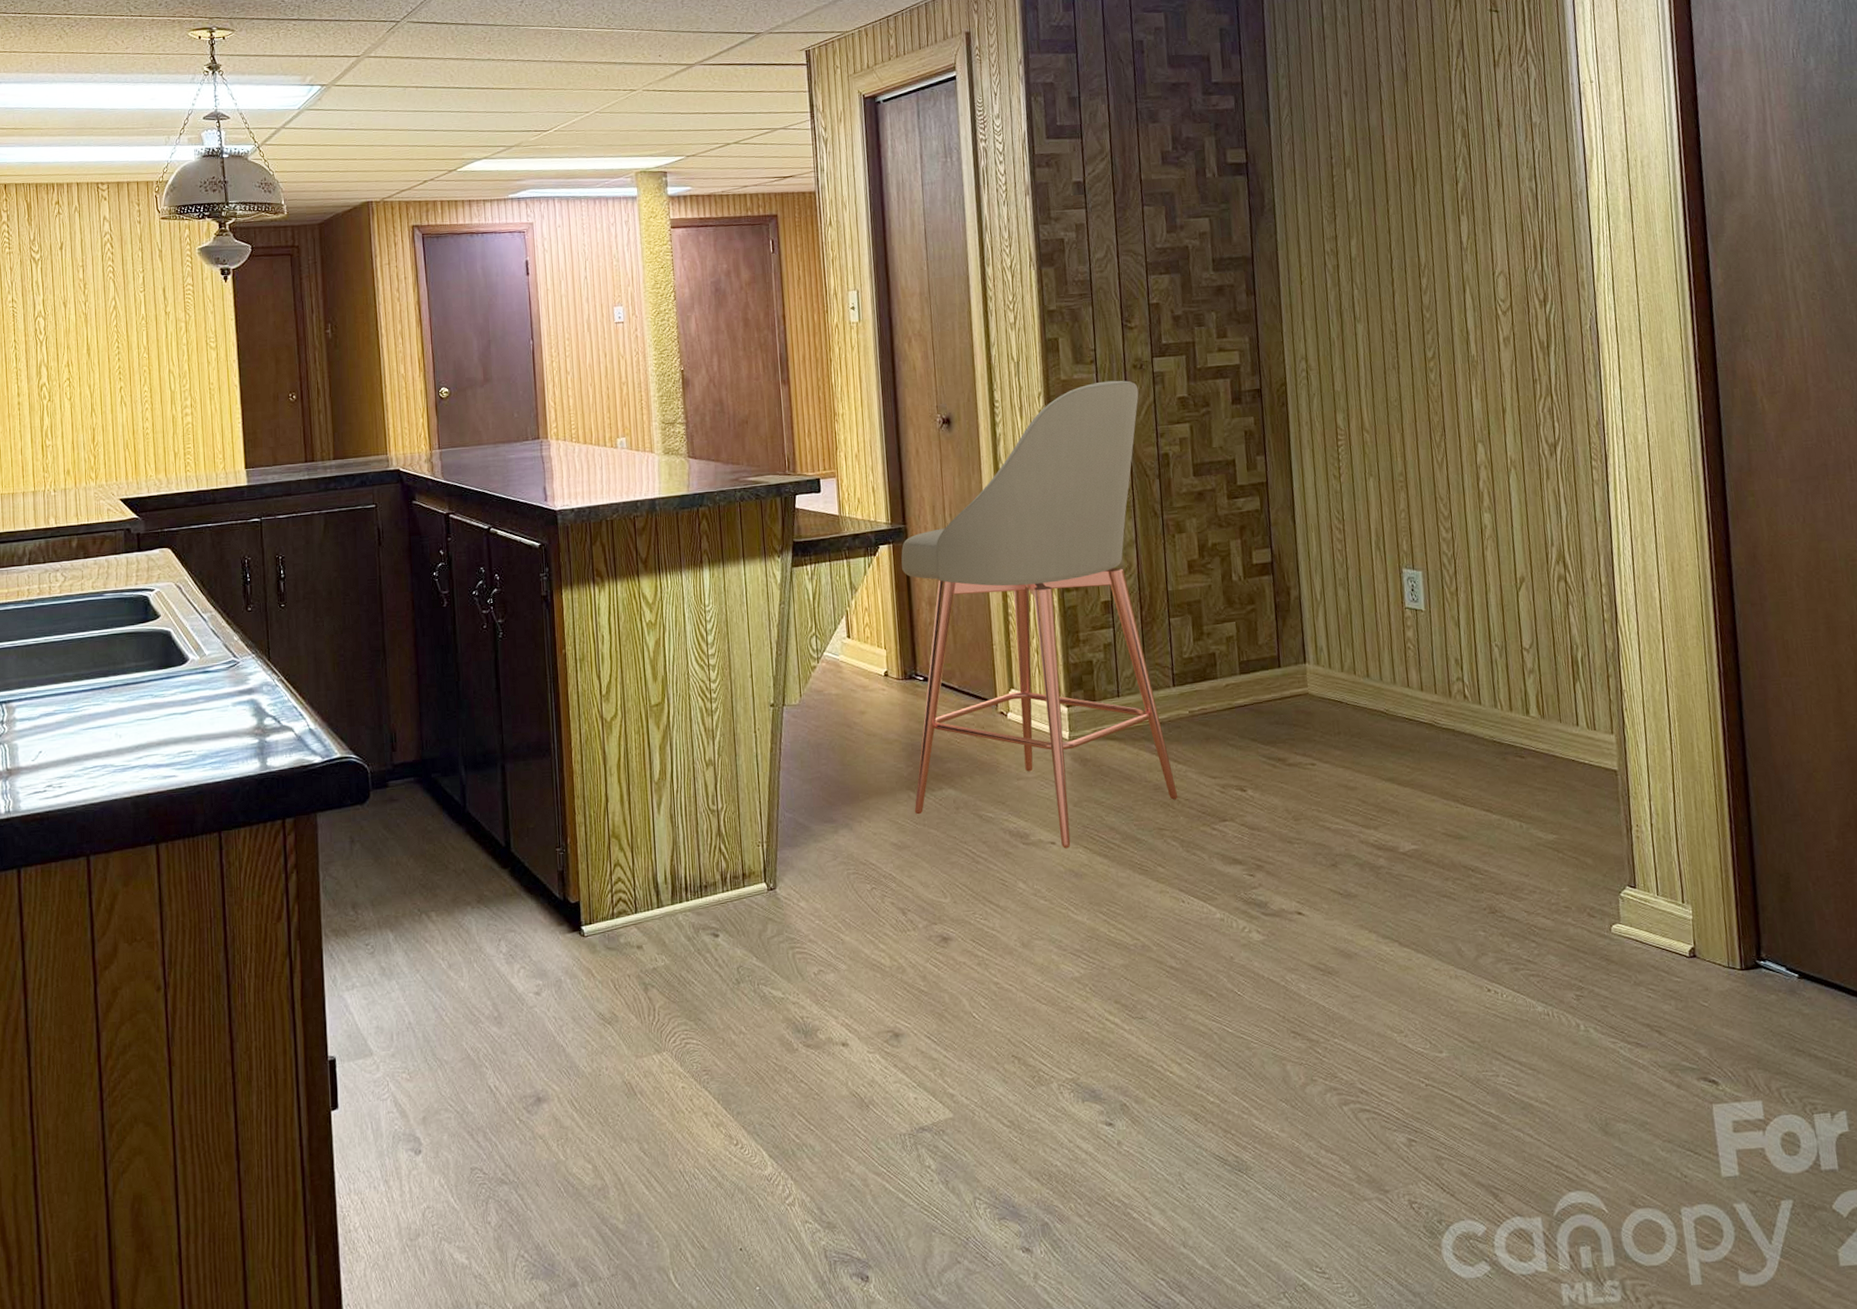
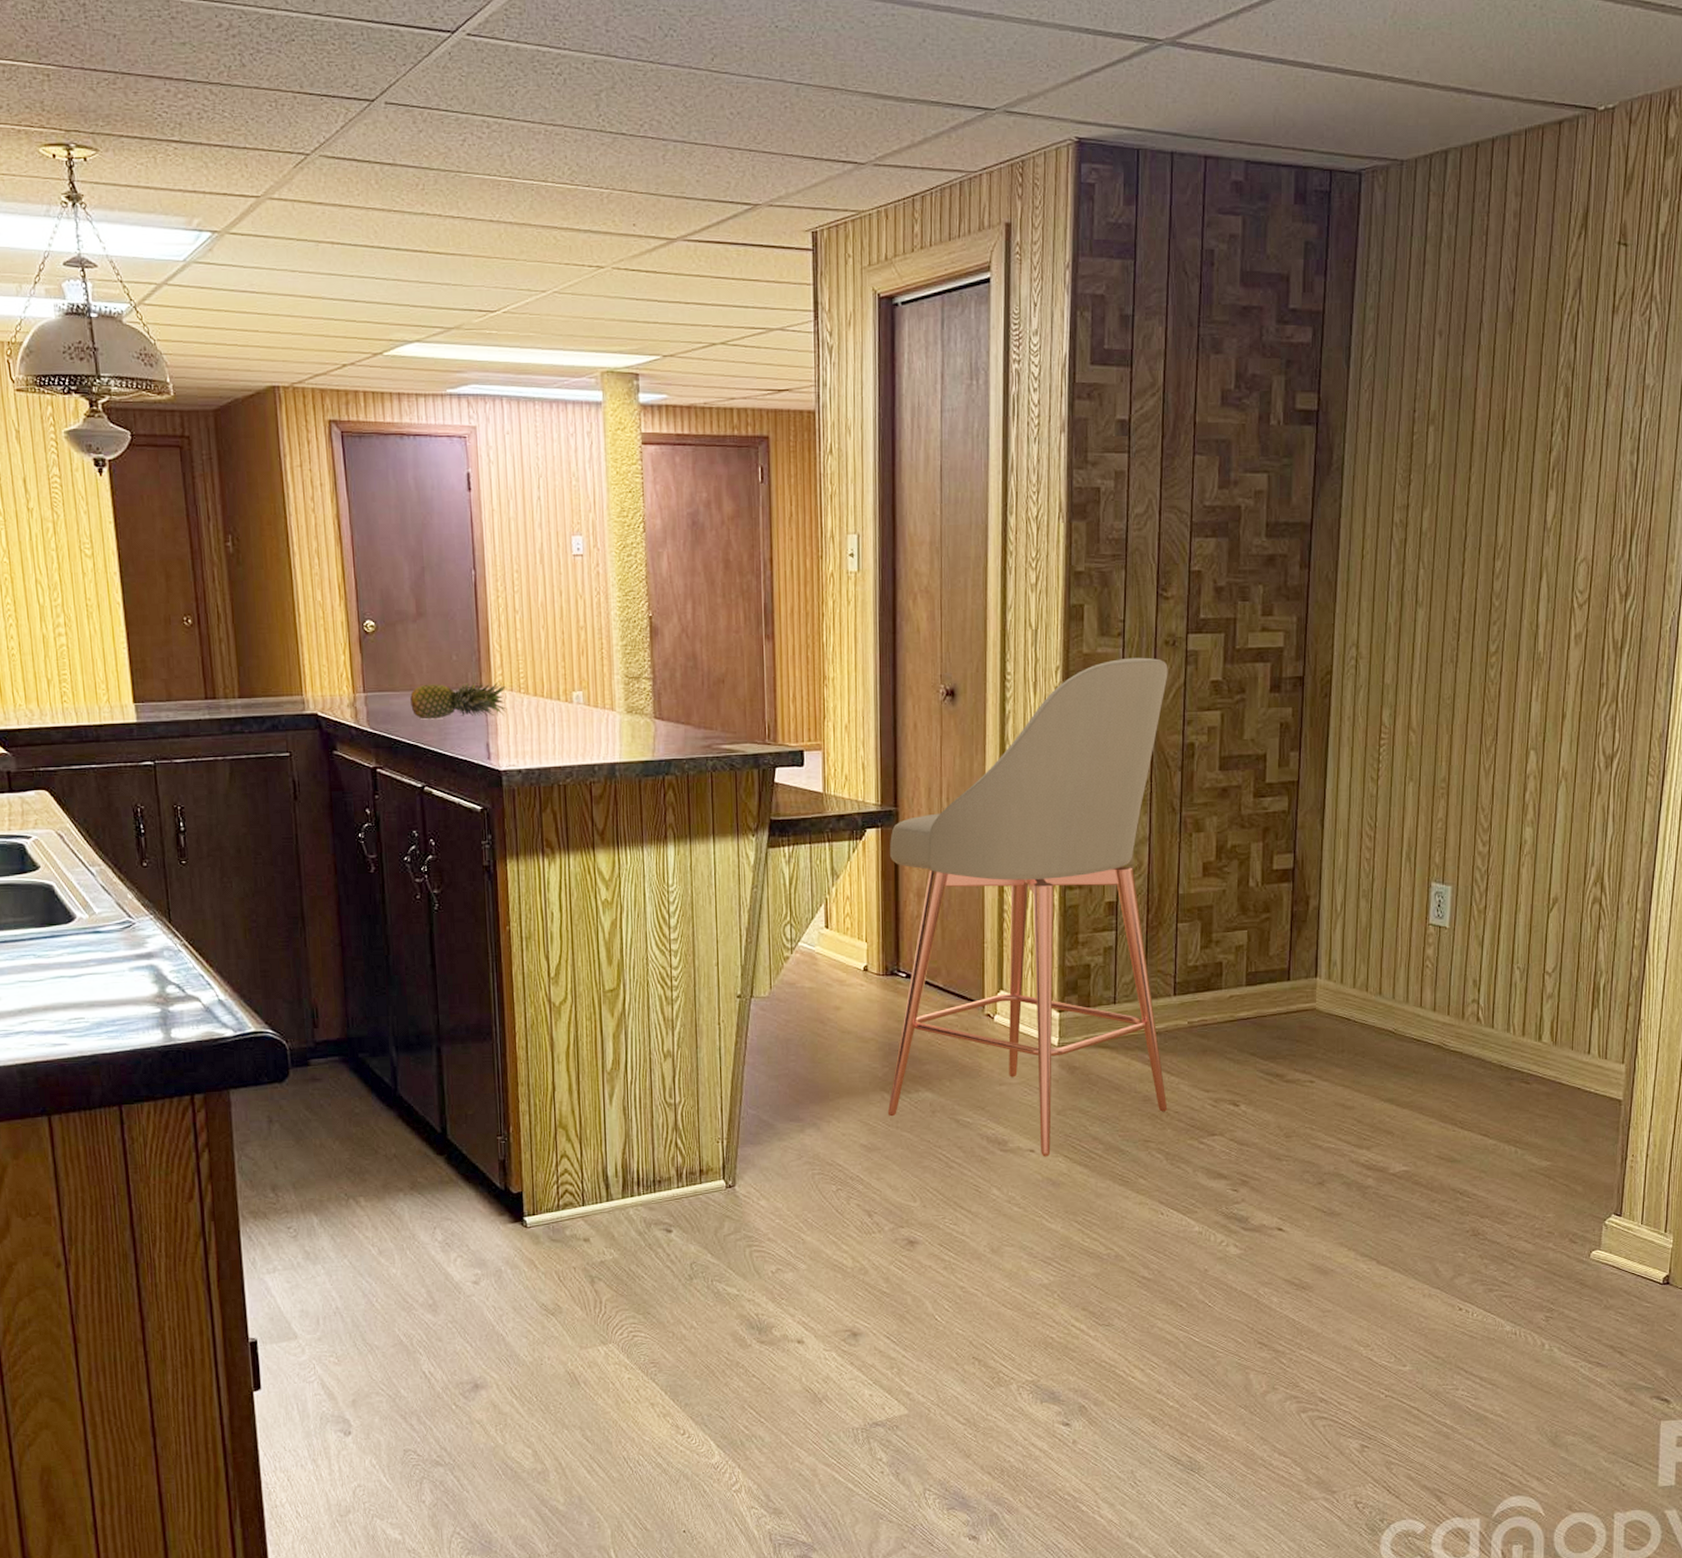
fruit: none [478,433,561,470] -> present [410,681,507,720]

